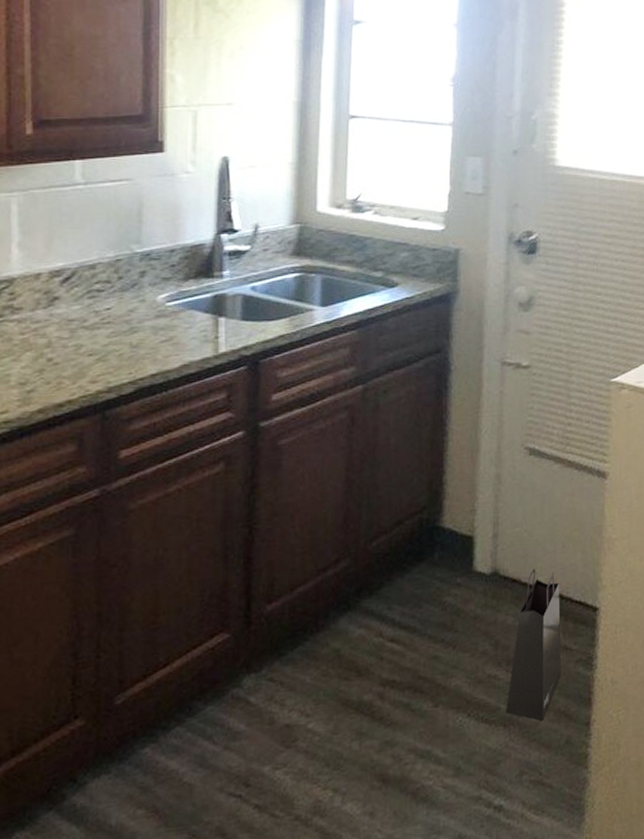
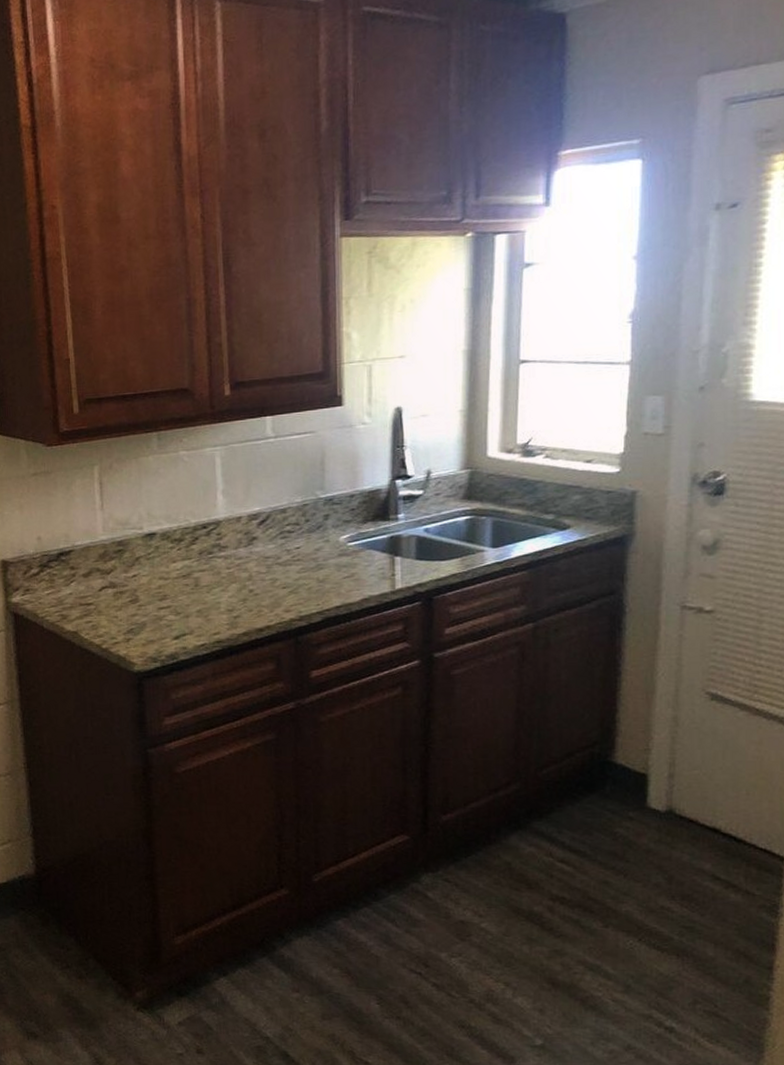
shopping bag: present [505,568,561,721] -> none [679,812,743,958]

